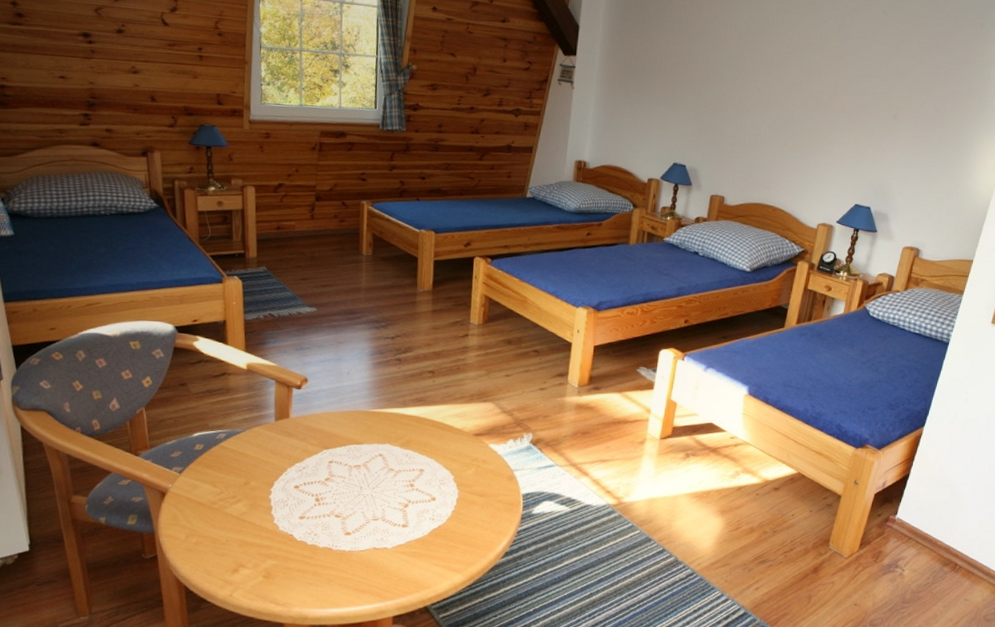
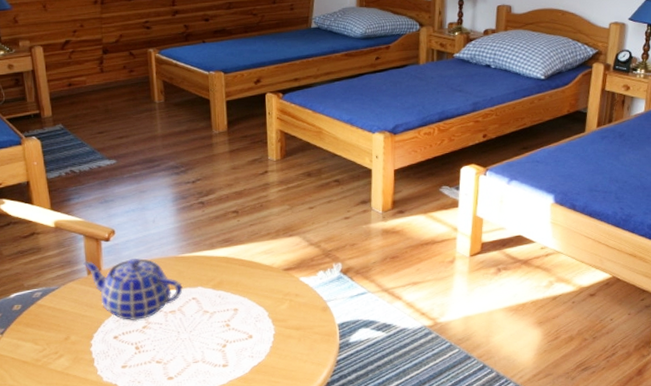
teapot: none [272,407,370,472] -> present [83,258,183,321]

